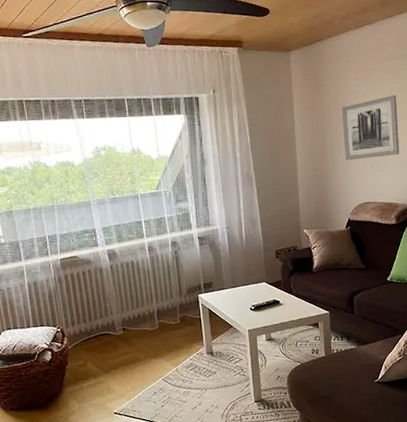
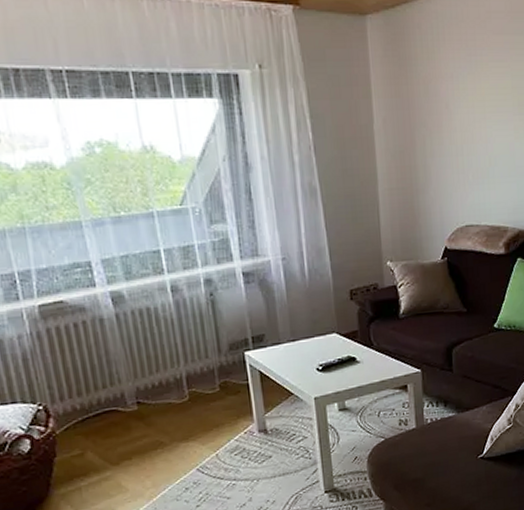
wall art: present [341,94,400,161] -> none [435,82,510,170]

